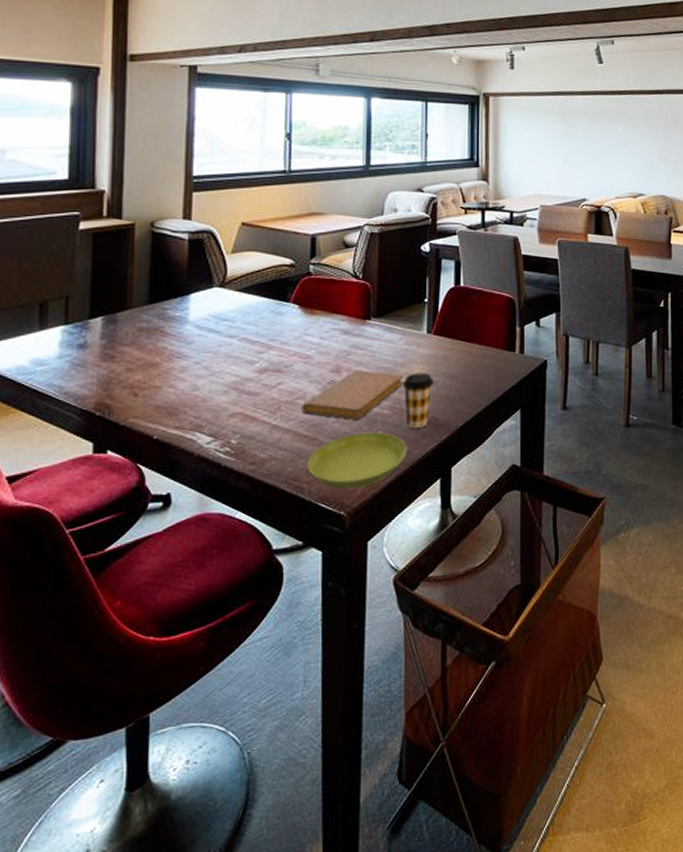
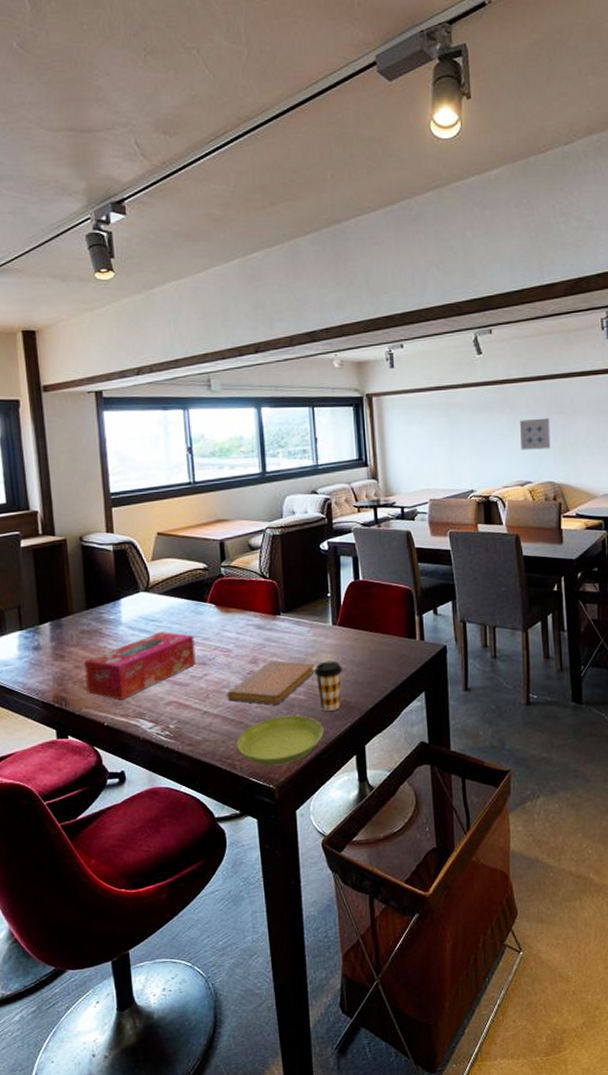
tissue box: none [137,333,271,409] -> present [84,632,196,700]
wall art: none [636,131,665,163] -> present [520,417,551,450]

